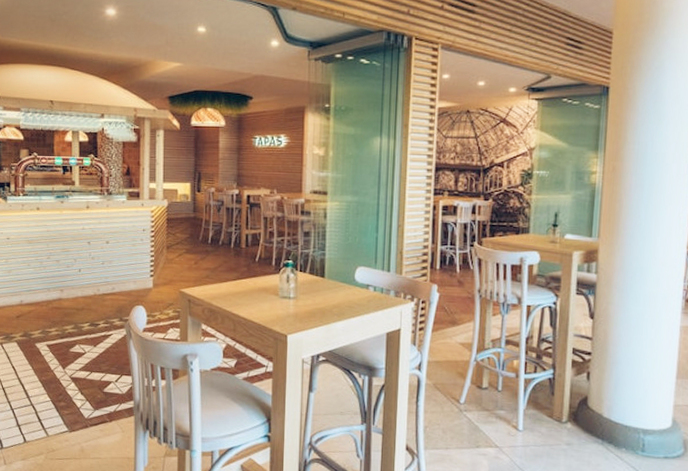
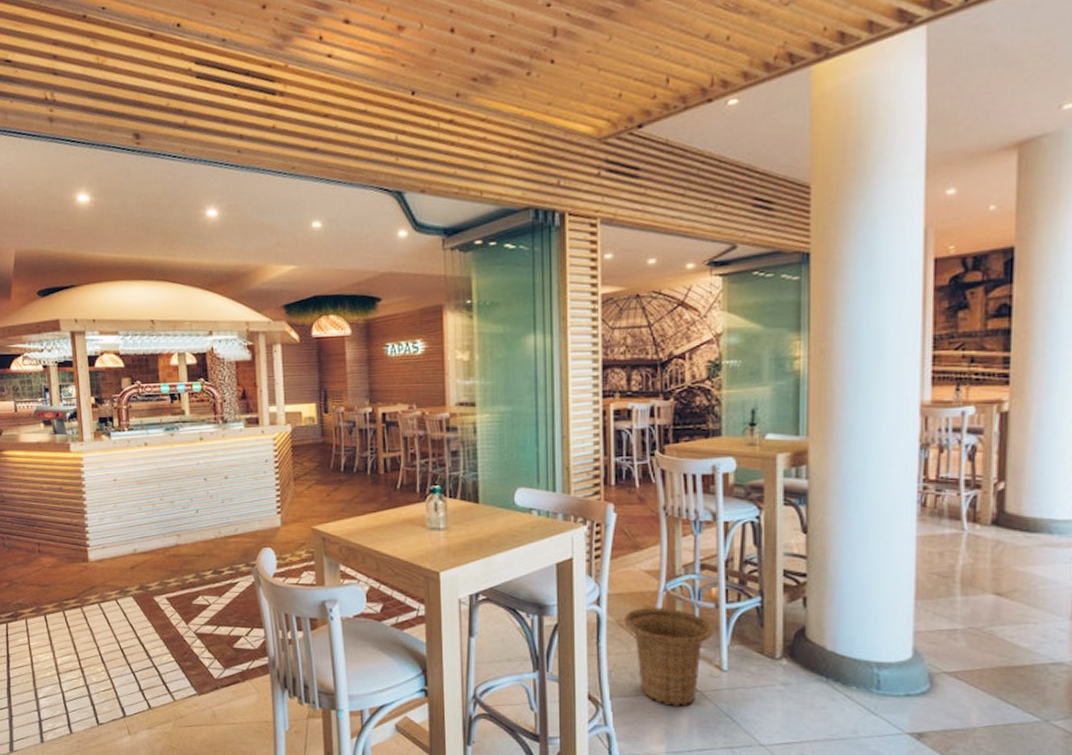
basket: none [440,373,513,459] -> present [624,607,713,706]

